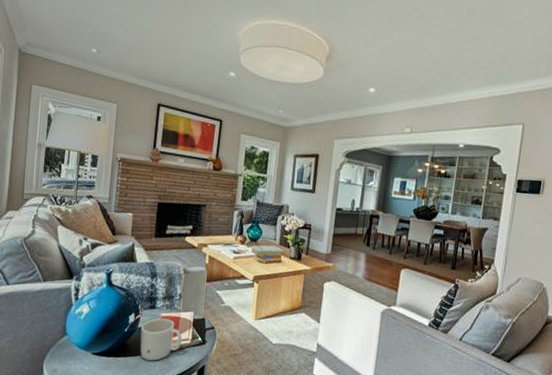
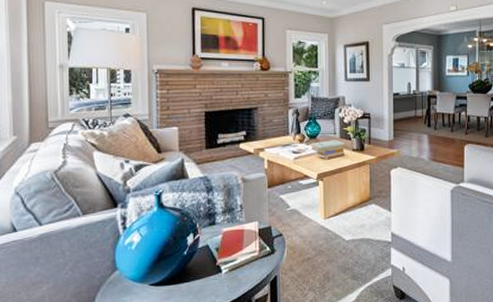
mug: present [139,318,183,362] -> none [201,233,249,282]

